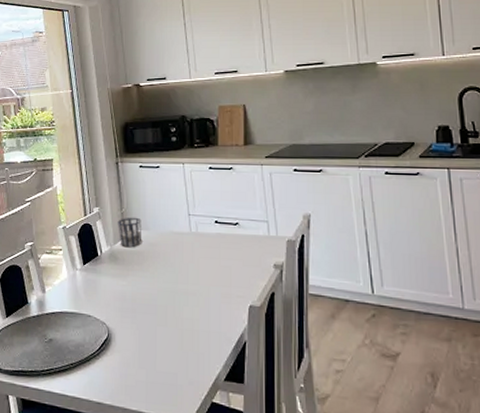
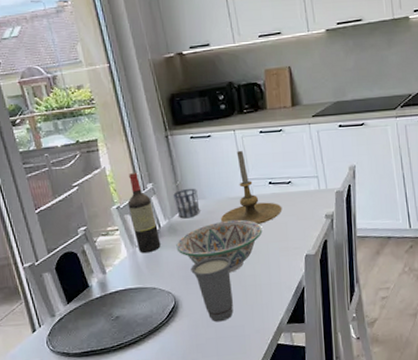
wine bottle: none [73,194,100,278] -> present [127,172,161,254]
decorative bowl: none [115,255,205,312] -> present [176,219,263,273]
cup: none [127,291,170,365] -> present [191,256,234,322]
candle holder: none [163,184,227,264] -> present [221,150,282,224]

